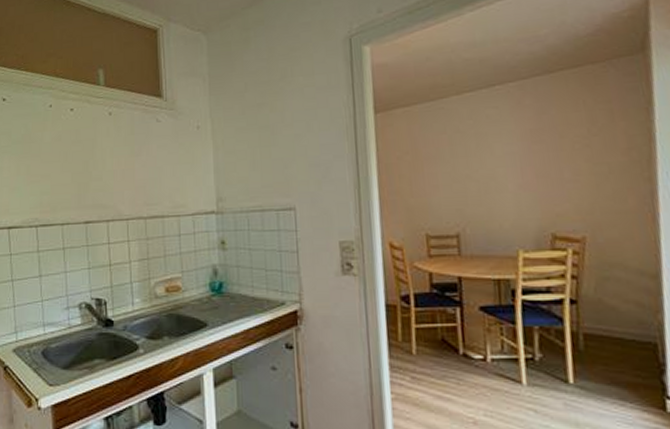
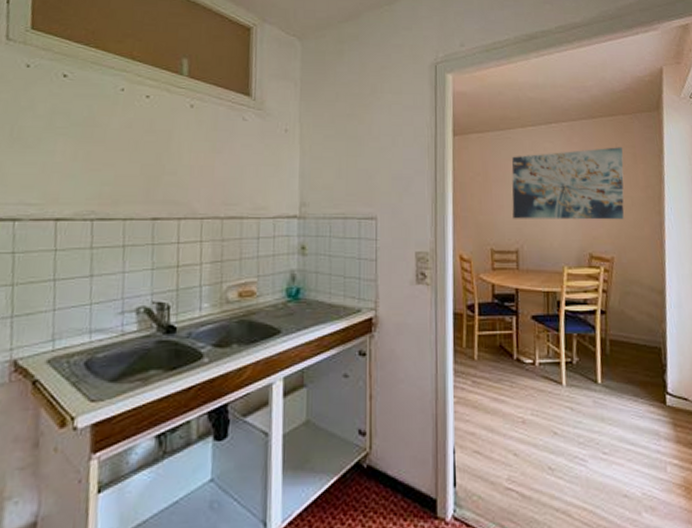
wall art: none [446,103,599,199] -> present [511,147,624,220]

